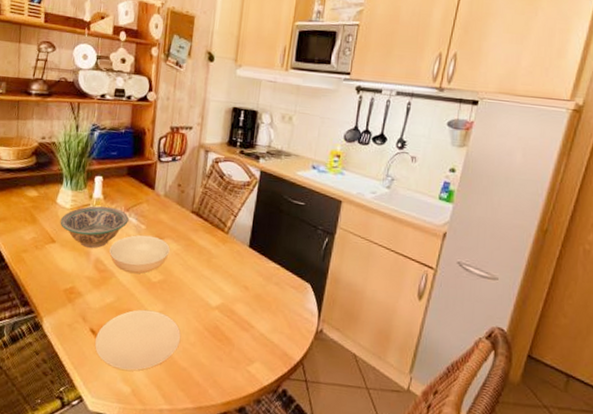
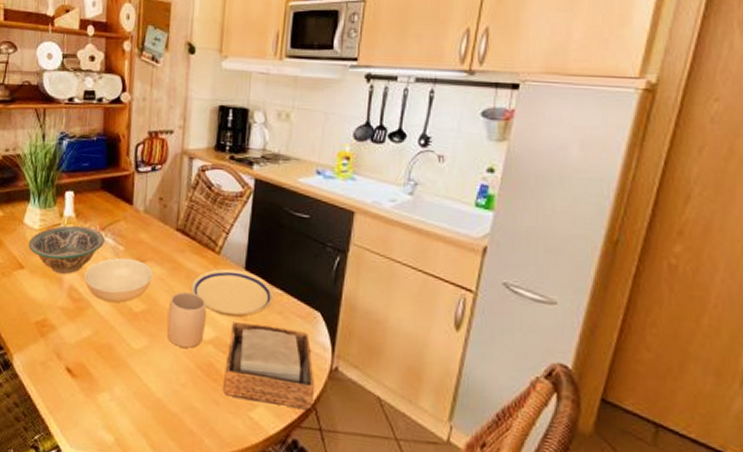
plate: present [95,309,181,371] -> none [72,344,170,417]
mug: none [180,265,215,313] -> present [166,291,207,348]
plate: none [202,246,273,287] -> present [191,268,274,317]
napkin holder: none [226,290,304,365] -> present [223,321,315,411]

